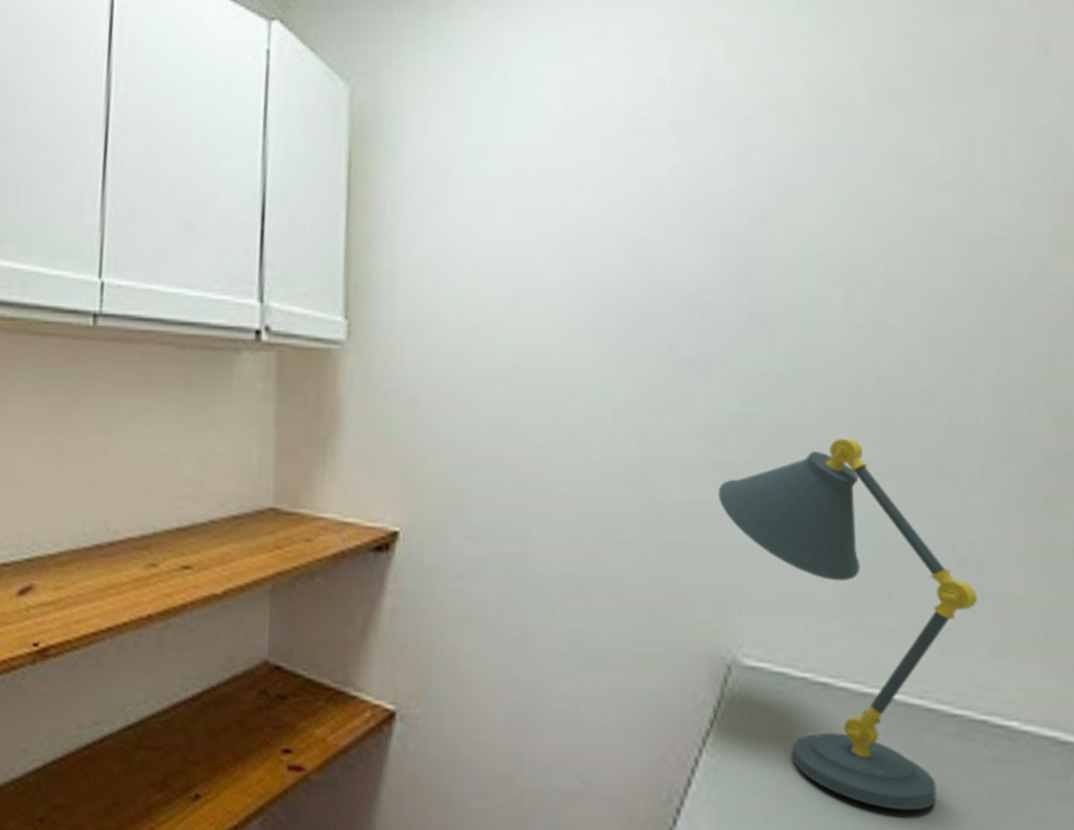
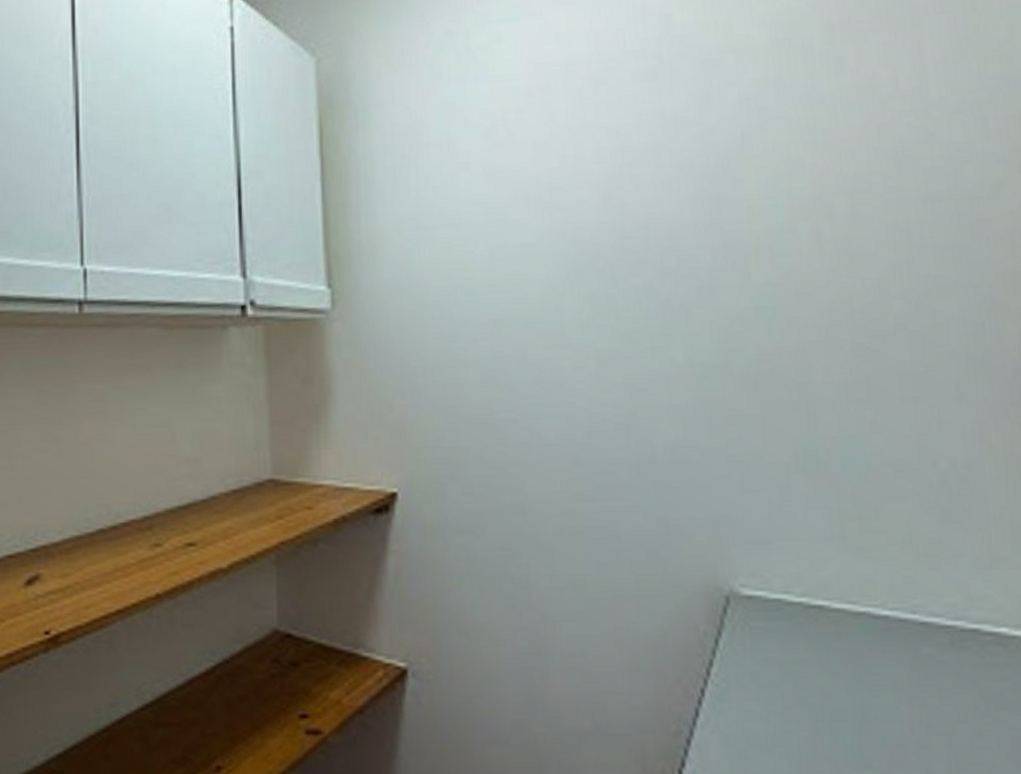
desk lamp: present [718,439,978,811] -> none [704,368,961,722]

